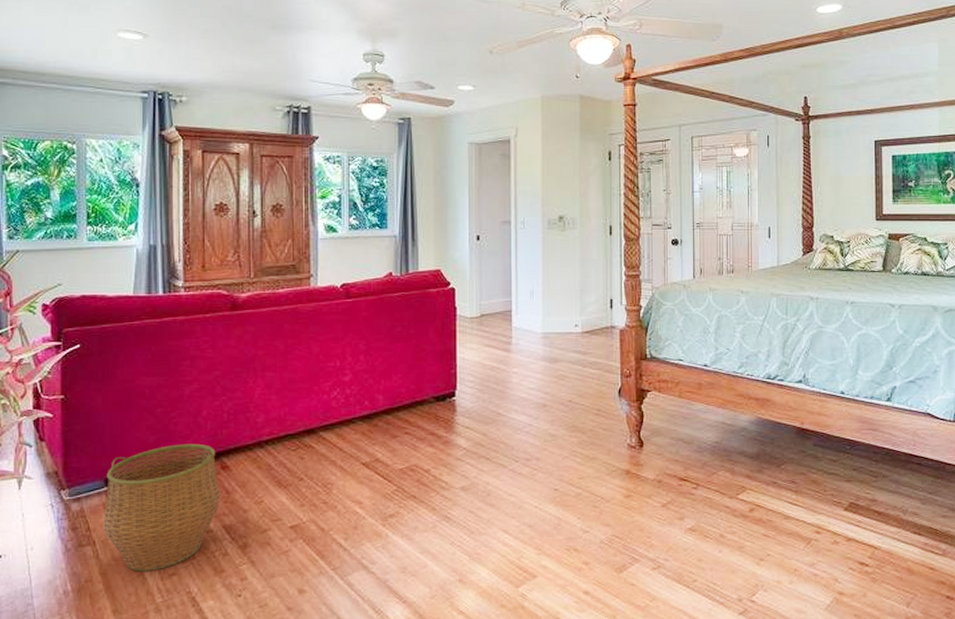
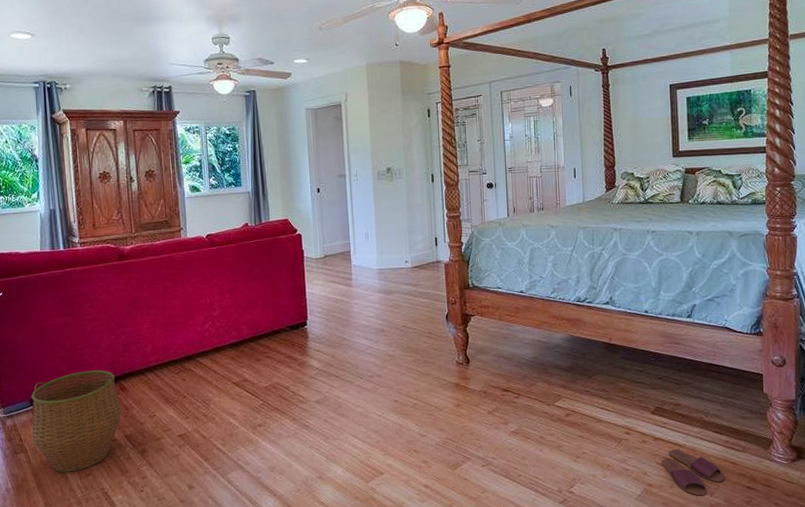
slippers: none [854,551,922,607] -> present [661,448,724,496]

